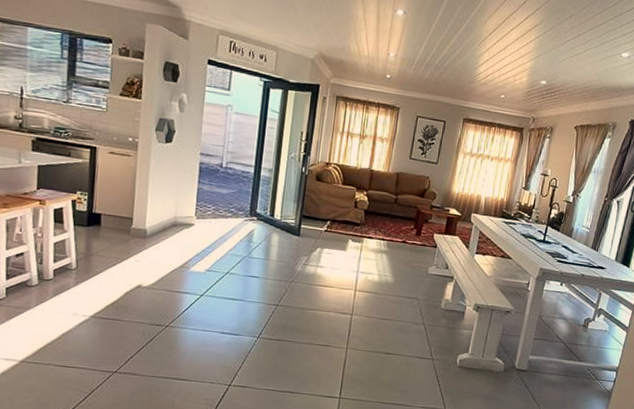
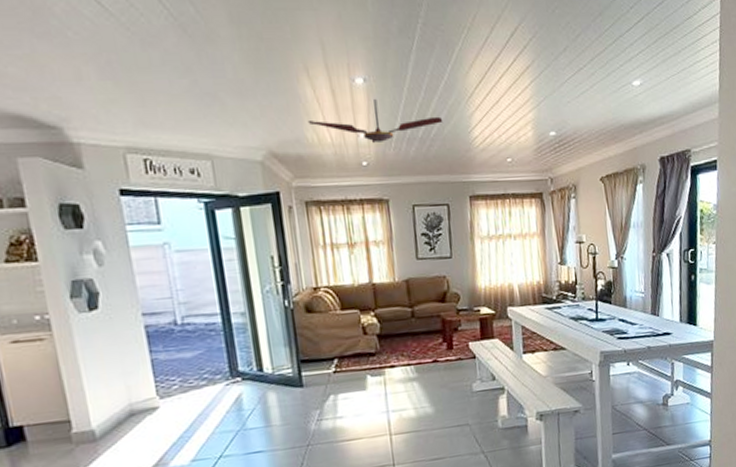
ceiling fan: none [354,29,458,63] -> present [307,99,443,144]

